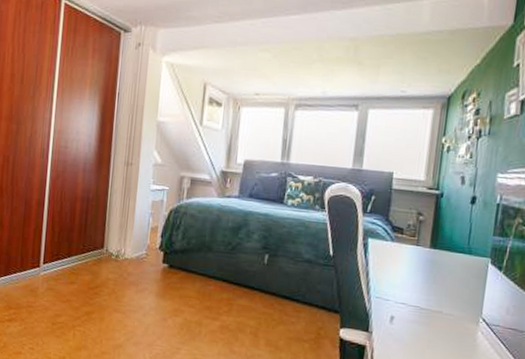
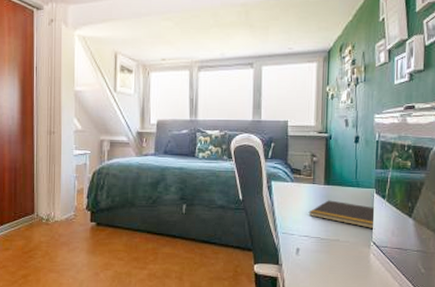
notepad: none [408,265,488,305] -> present [308,200,375,230]

